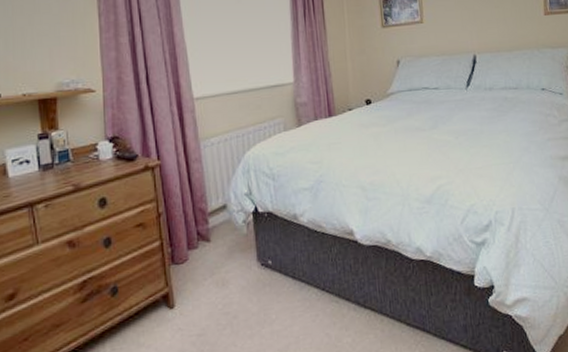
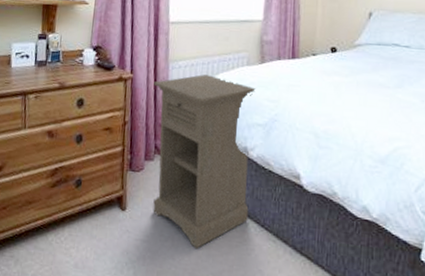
nightstand: none [186,147,308,329] -> present [153,74,256,248]

